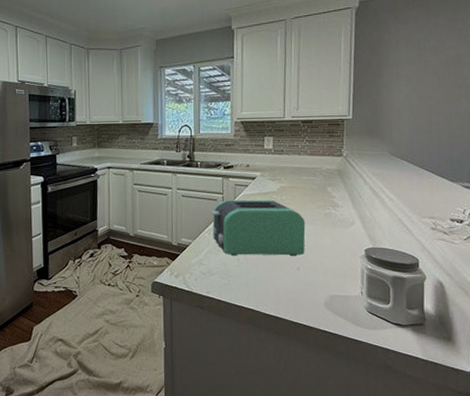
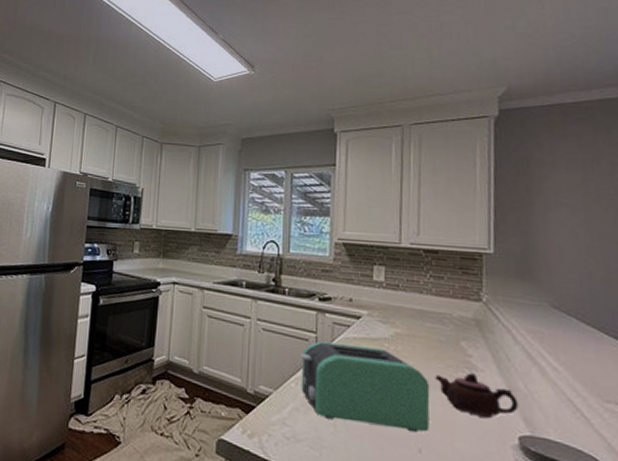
teapot: none [309,209,366,239] -> present [435,372,519,418]

